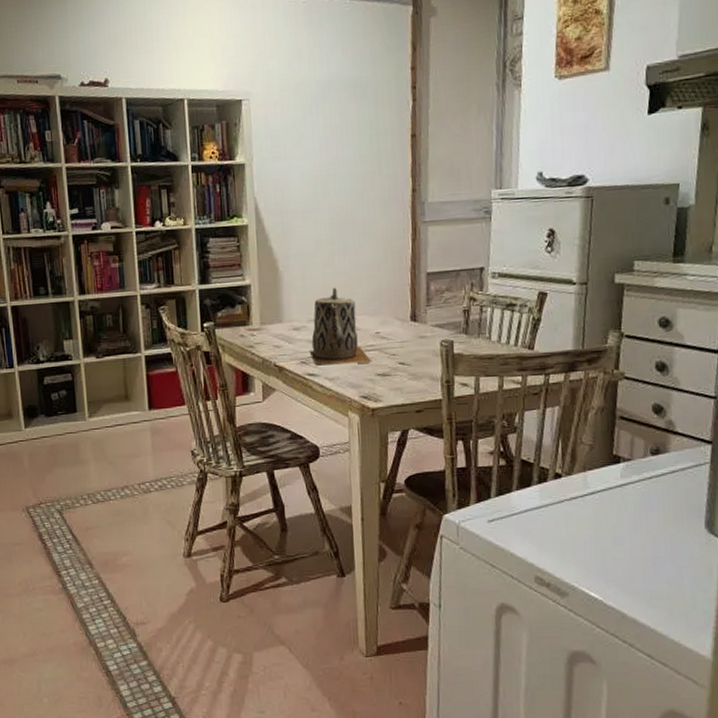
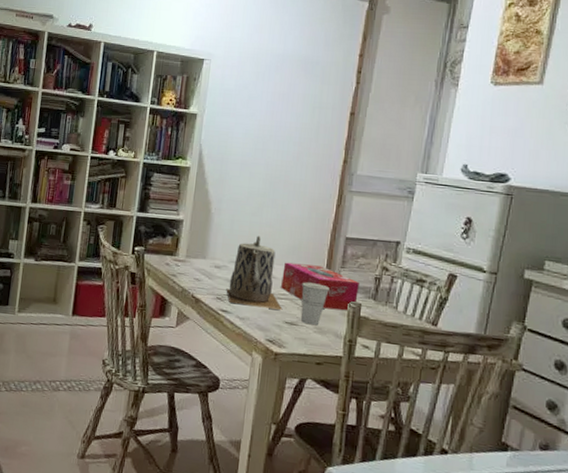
tissue box: none [366,308,449,353] -> present [281,262,359,311]
cup: none [389,327,418,373] -> present [300,282,329,326]

